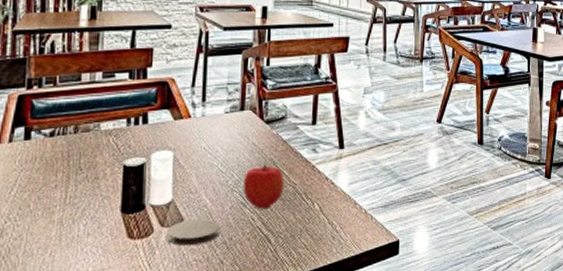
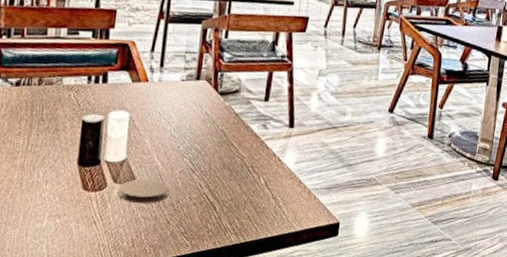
fruit: present [243,164,284,210] -> none [193,134,233,178]

